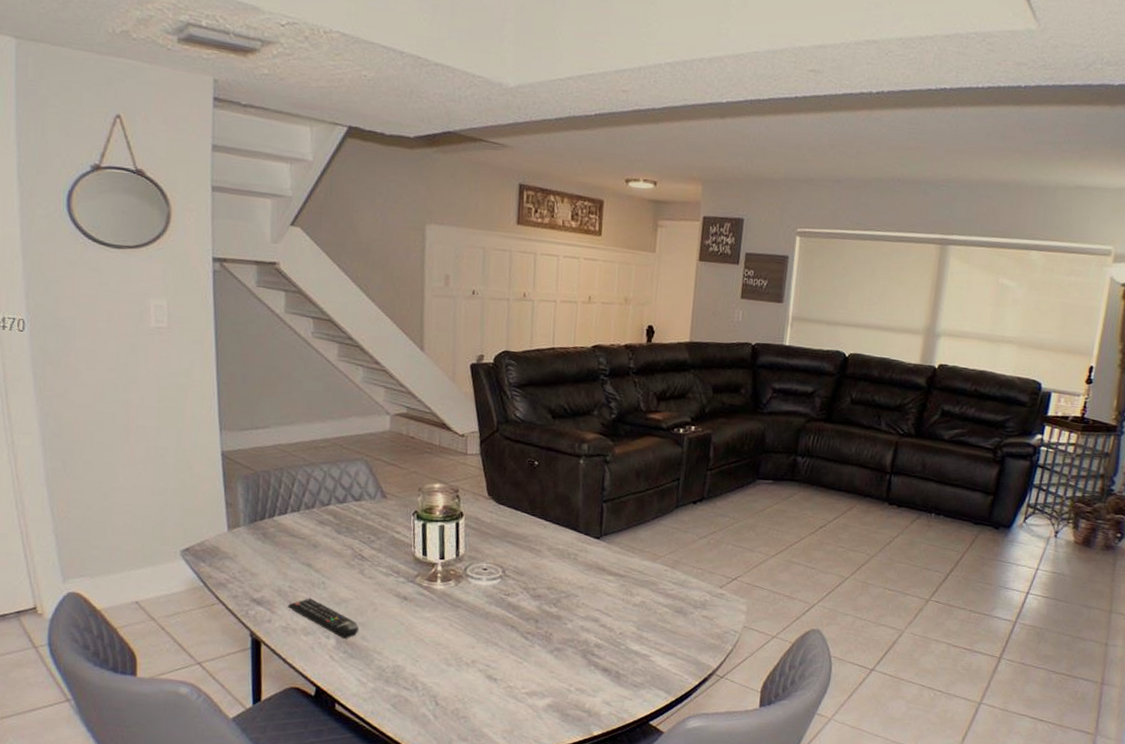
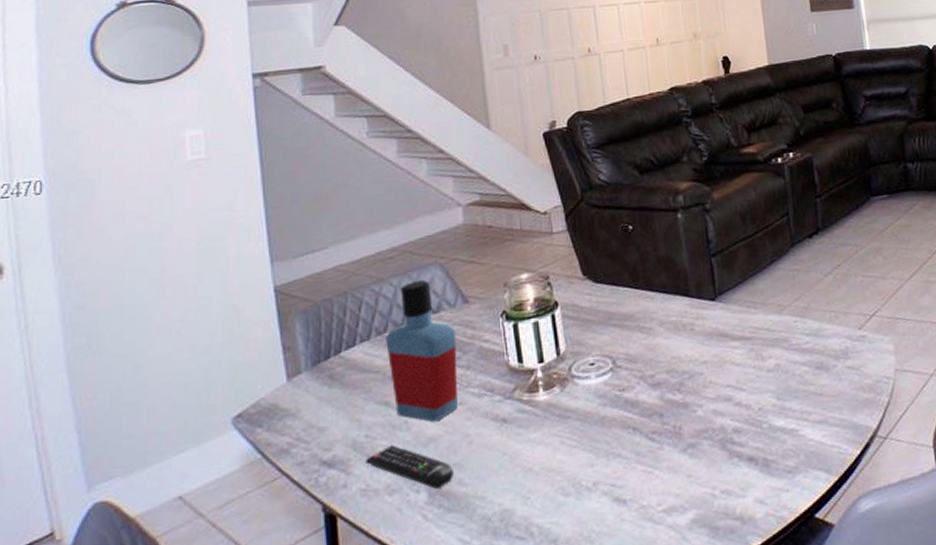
bottle: none [312,471,373,587] -> present [384,280,458,422]

